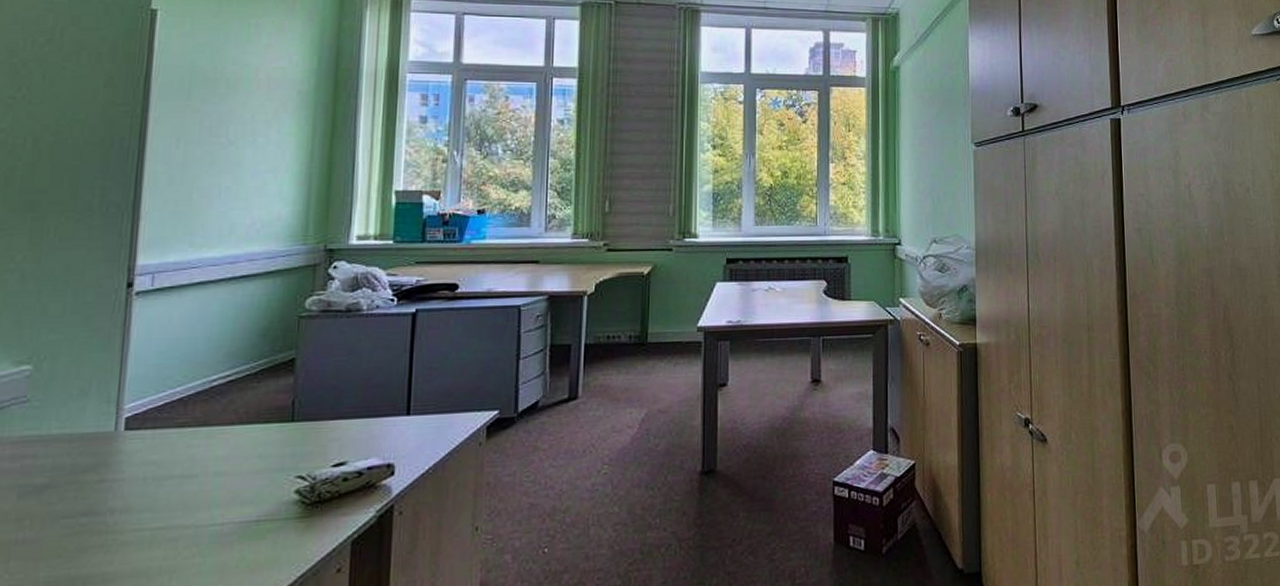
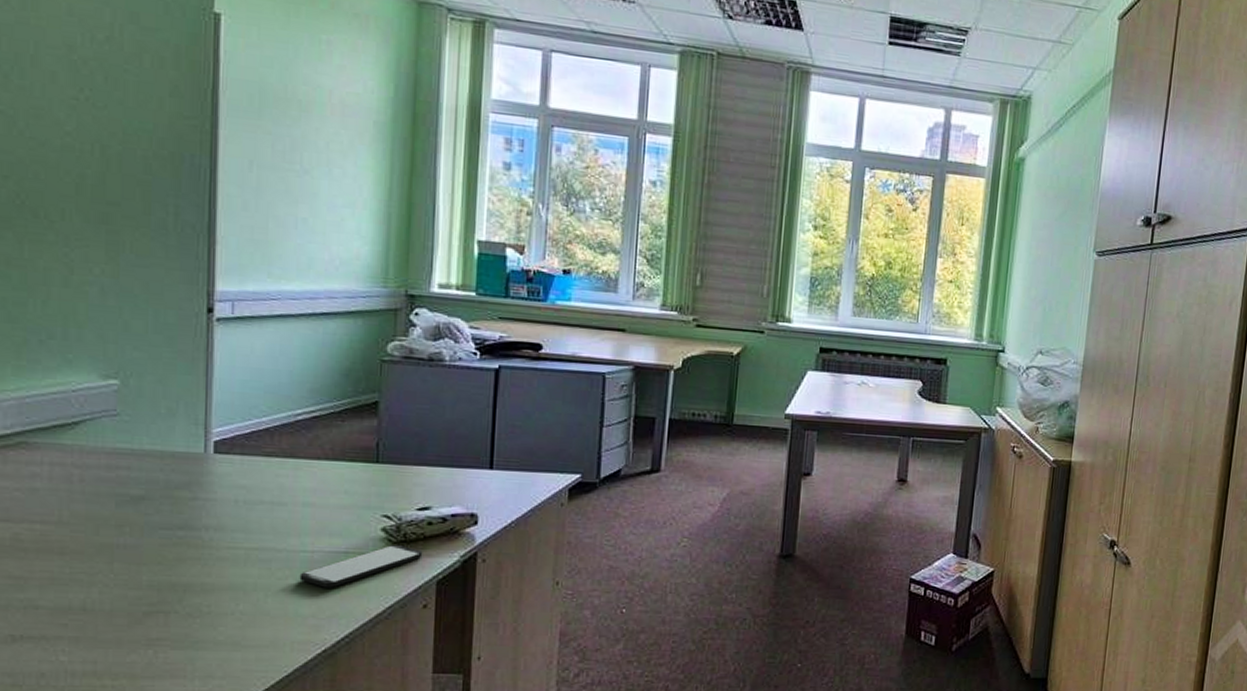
smartphone: none [207,506,337,563] -> present [299,545,423,588]

